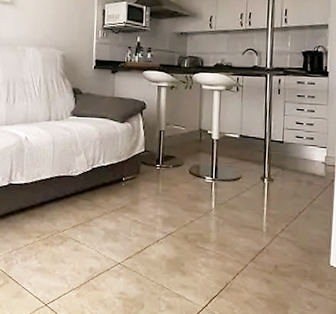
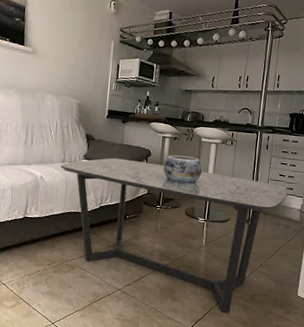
coffee table: none [46,112,307,289] -> present [60,158,287,313]
decorative bowl: none [161,106,206,138] -> present [163,155,203,184]

